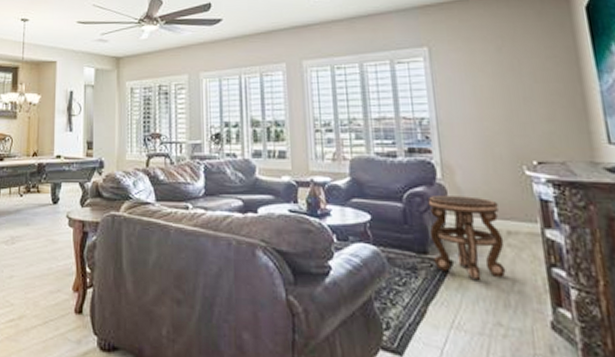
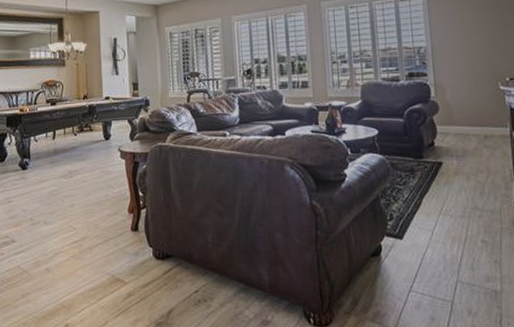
side table: present [427,196,506,281] -> none [423,109,483,176]

